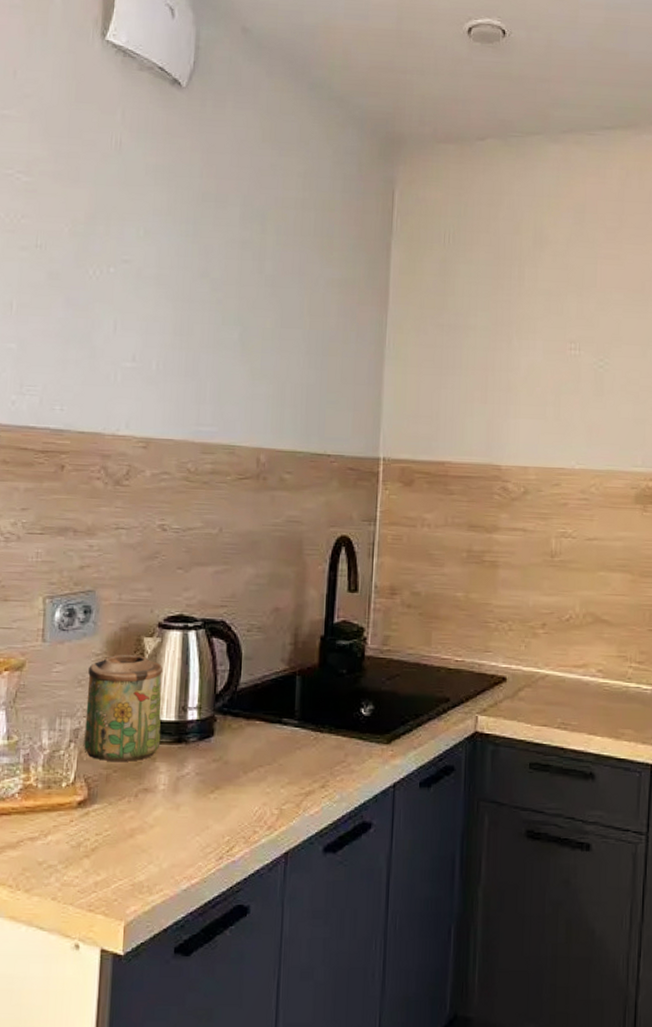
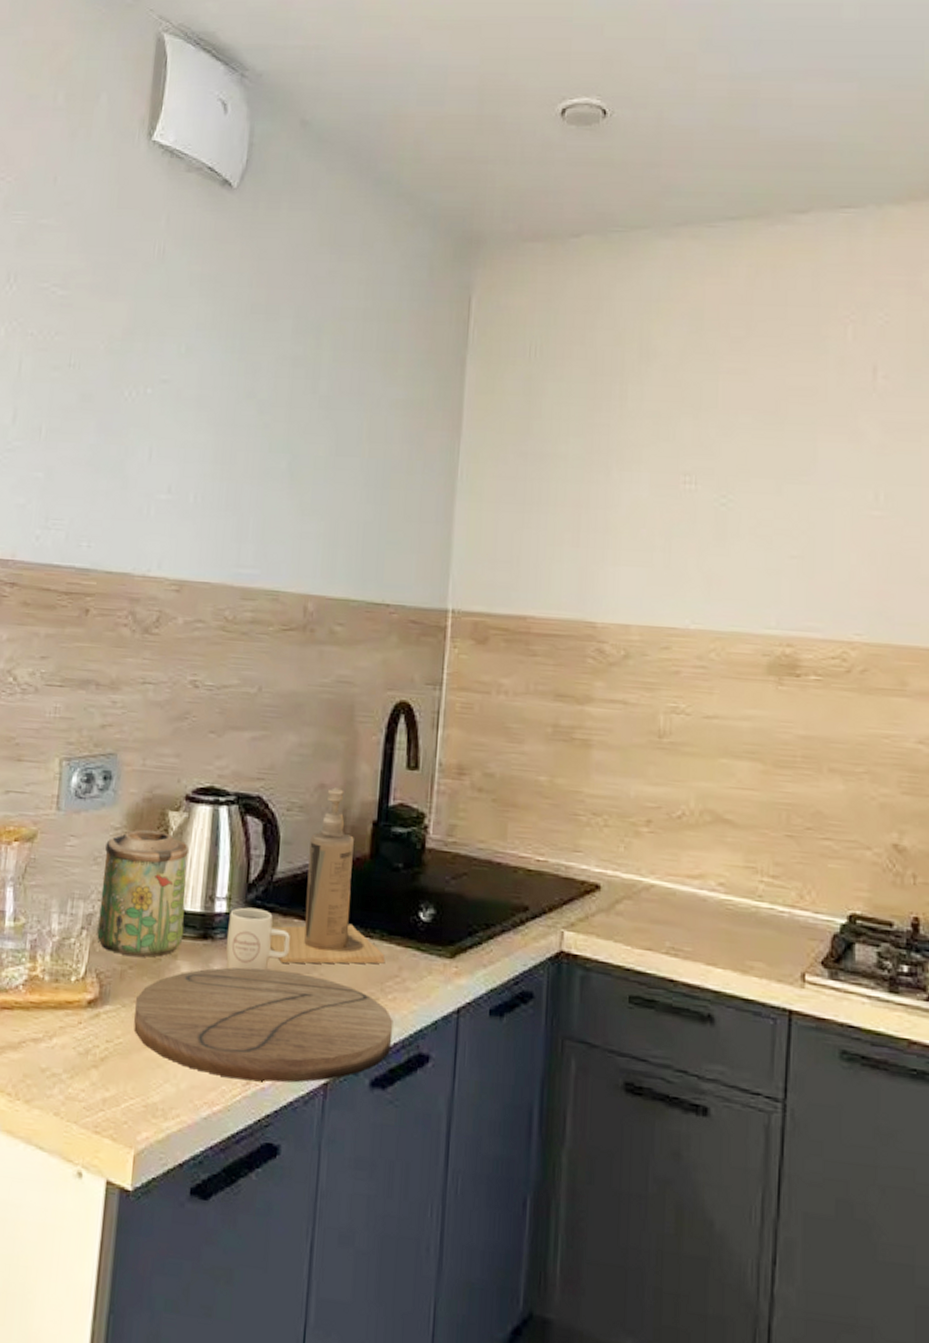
cutting board: none [120,763,341,856] -> present [134,967,394,1083]
mug: none [198,714,254,766] -> present [225,907,291,971]
soap dispenser: none [236,610,334,758] -> present [270,787,385,964]

